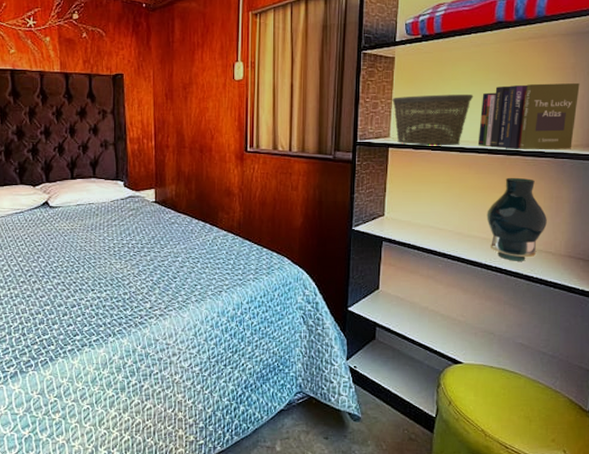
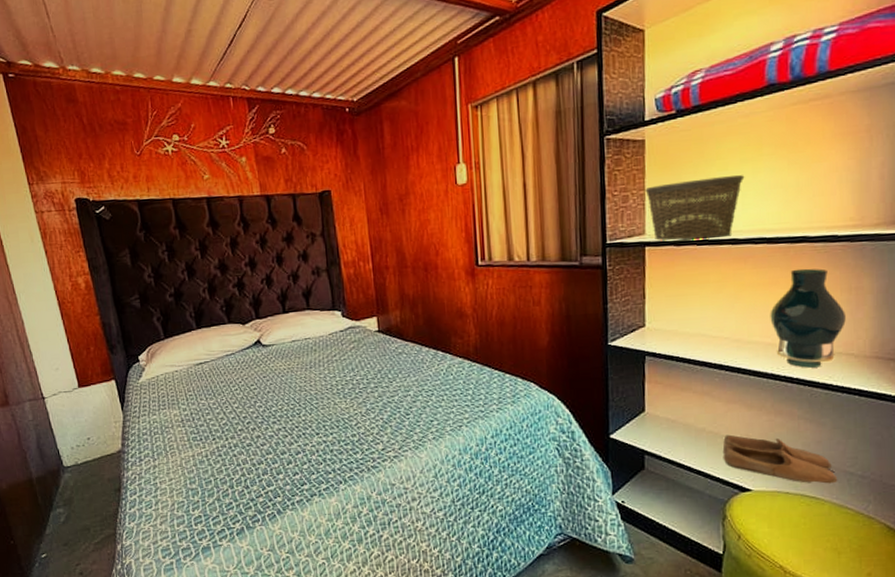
shoe: none [441,314,533,361] -> present [723,434,838,484]
books: present [477,82,580,149] -> none [753,148,878,235]

